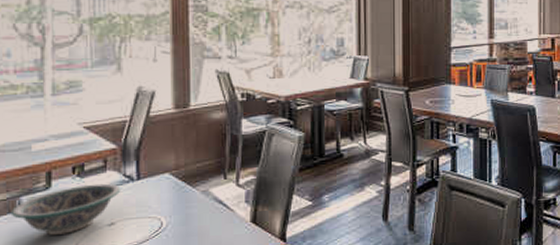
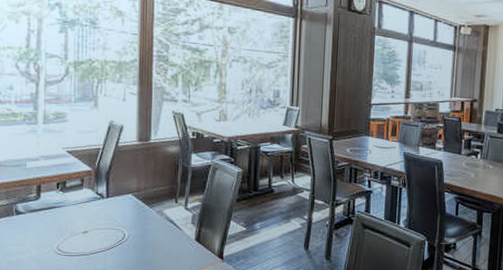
bowl: present [10,183,121,236] -> none [9,198,94,238]

